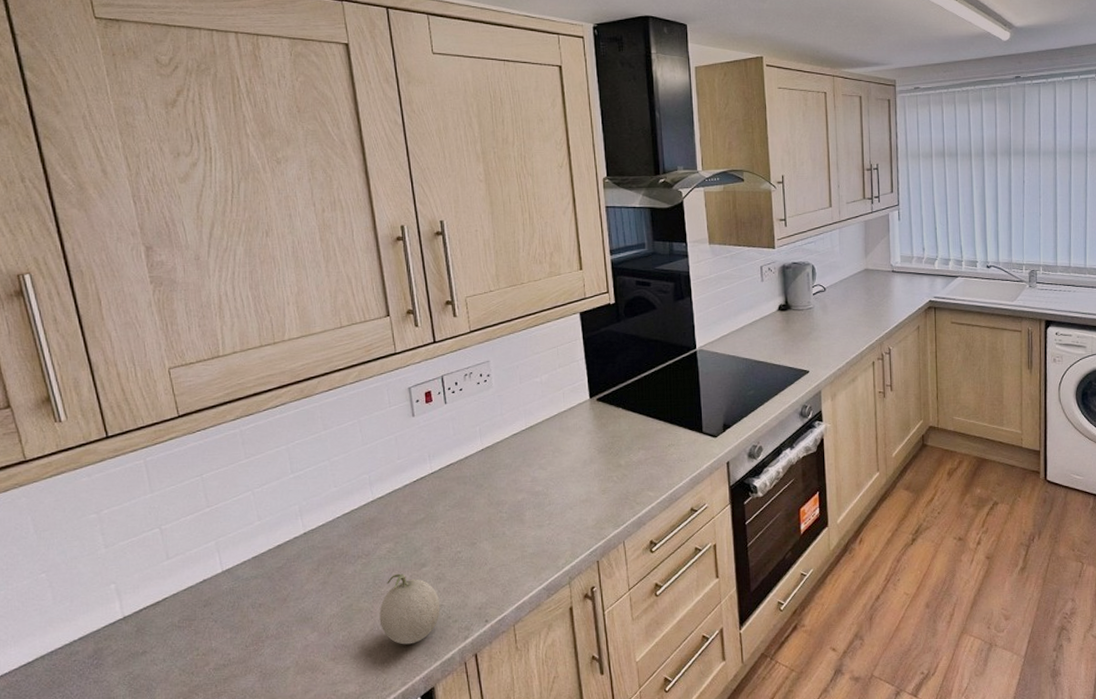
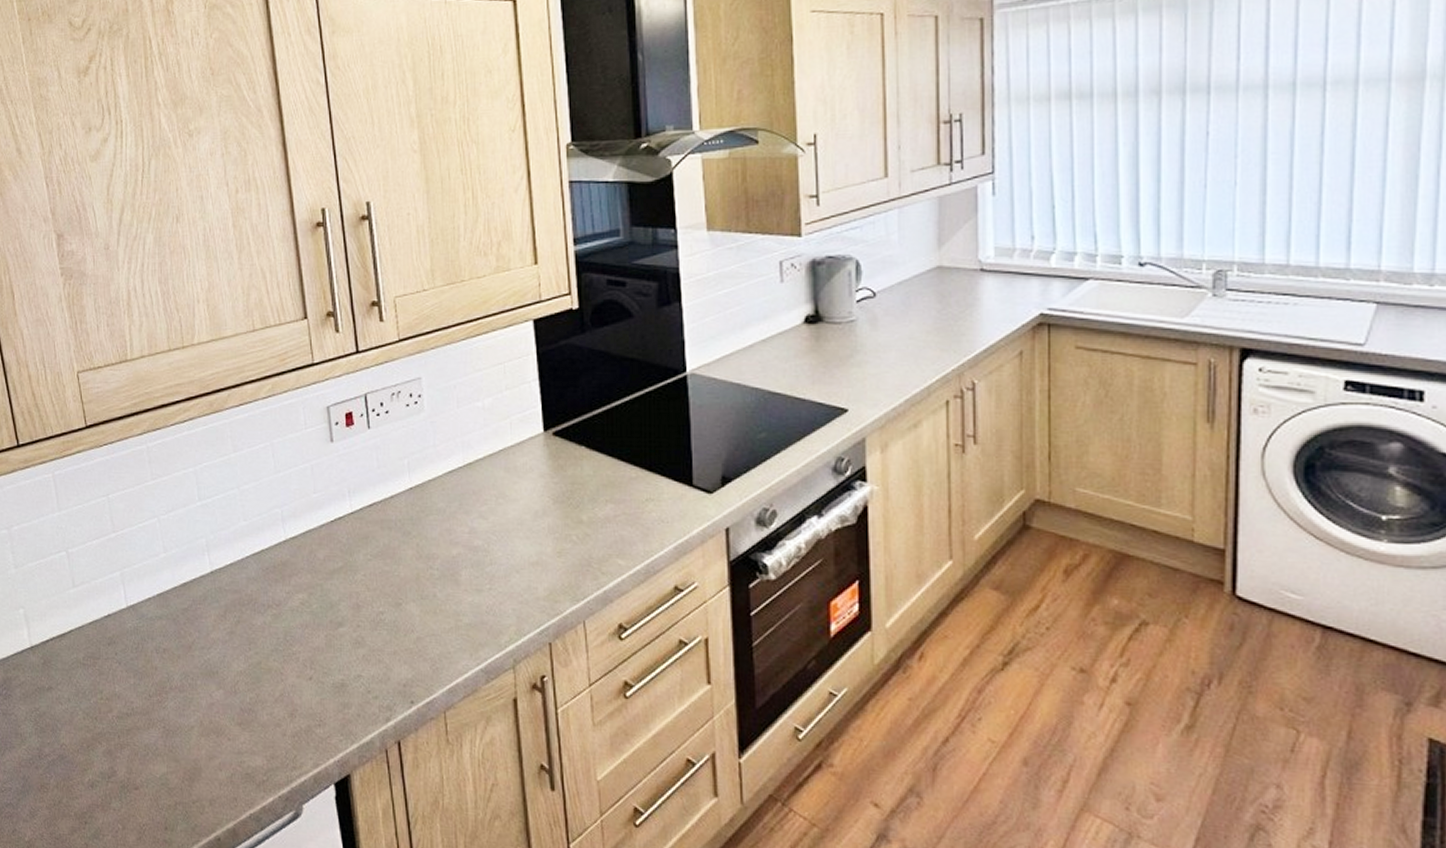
fruit: present [379,573,440,645] -> none [290,631,359,719]

